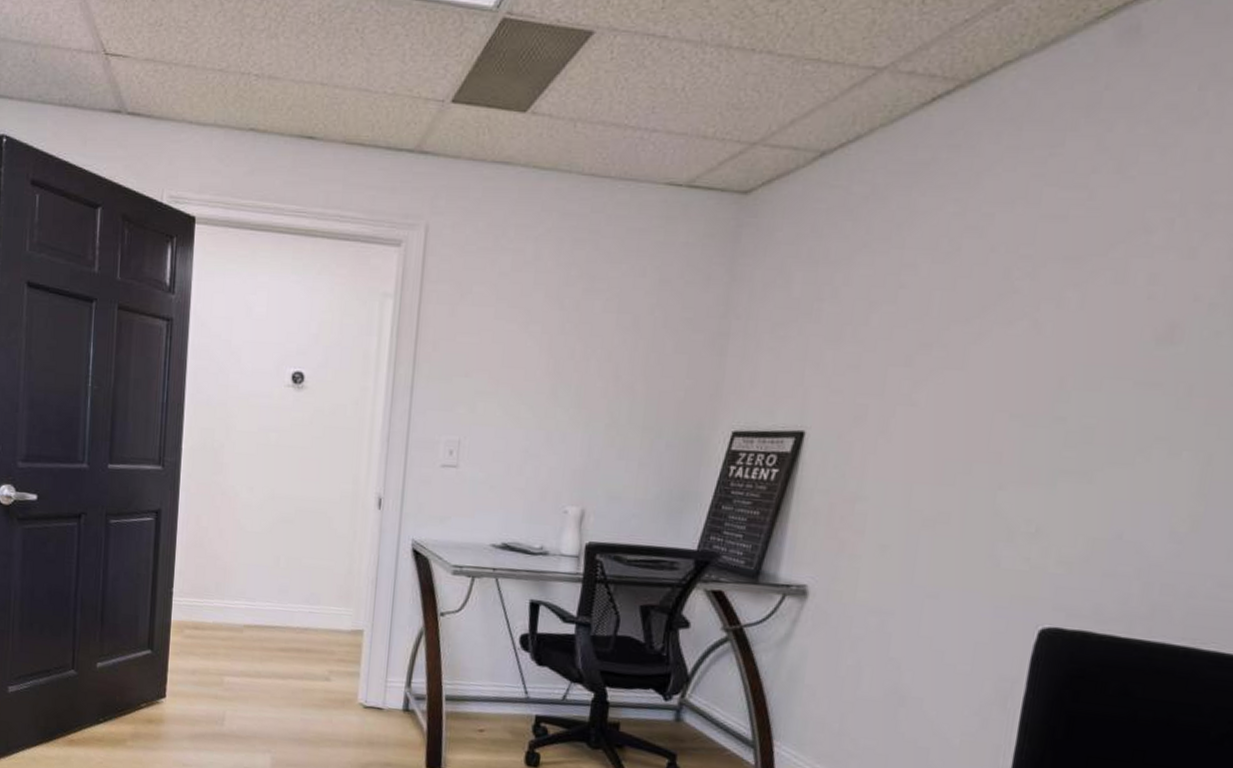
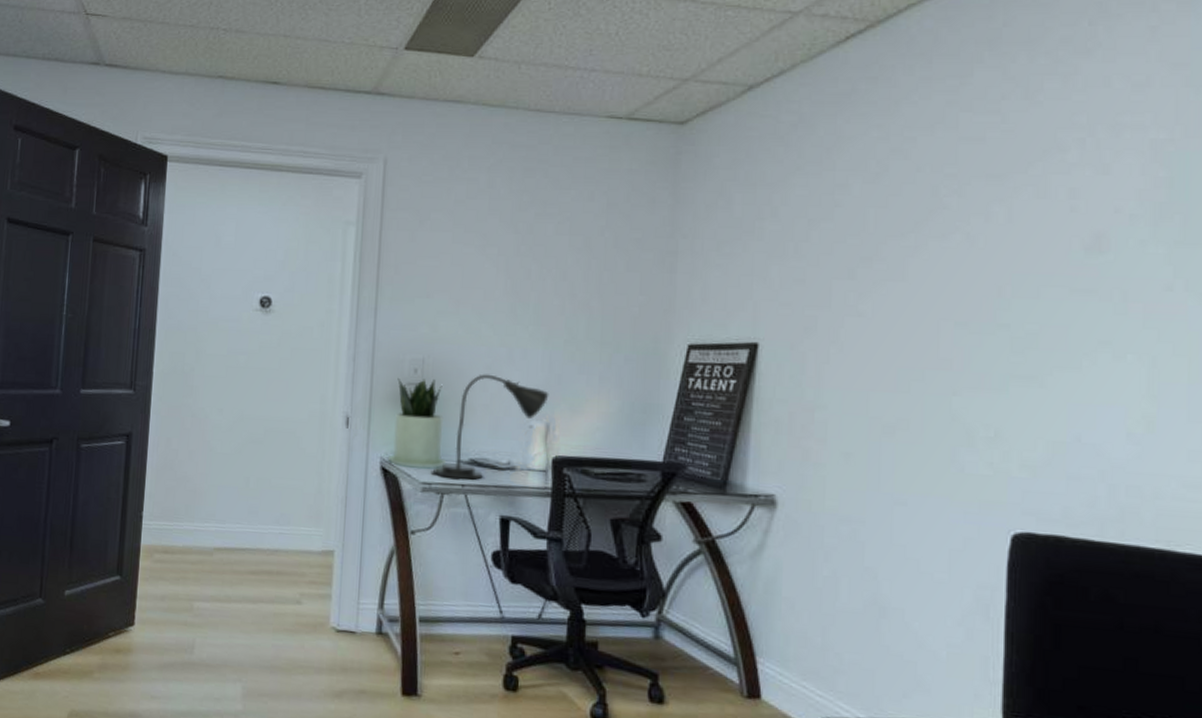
planter: none [419,460,479,552] -> present [387,378,447,469]
desk lamp: none [462,457,587,564] -> present [431,374,549,480]

